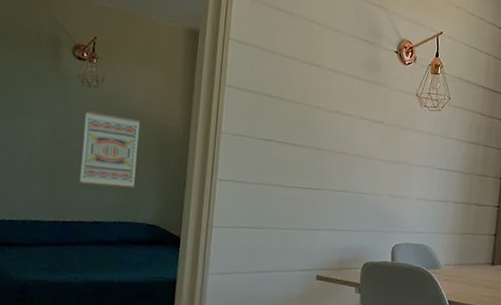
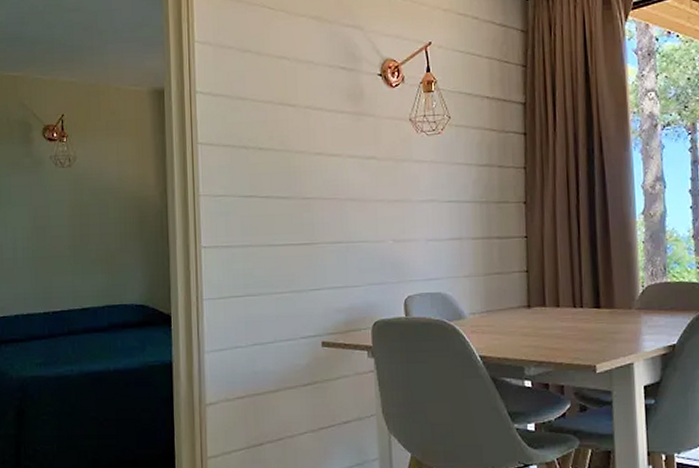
wall art: present [79,111,141,188] -> none [62,192,119,271]

